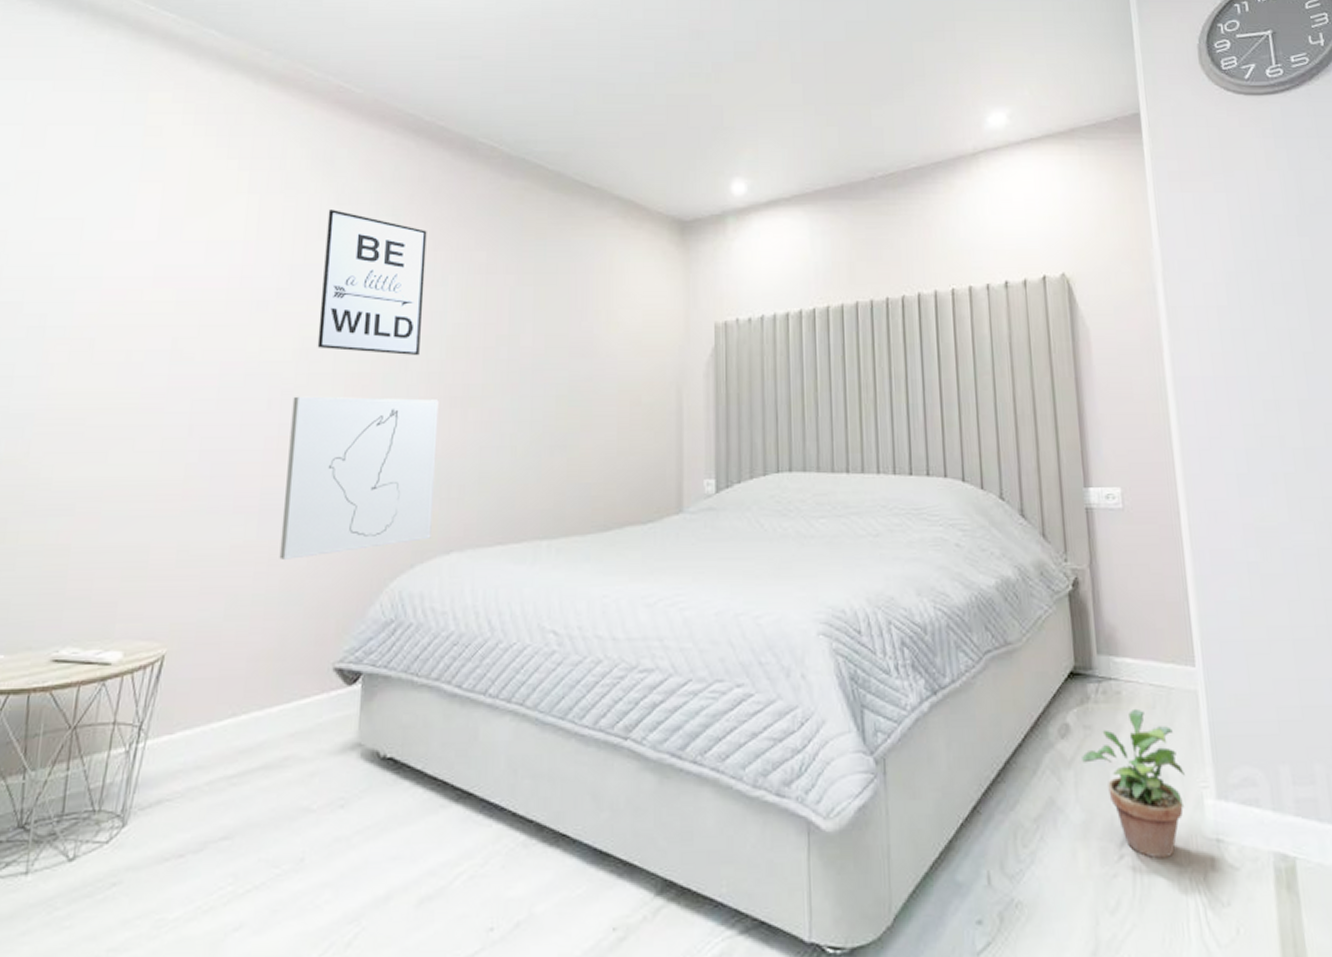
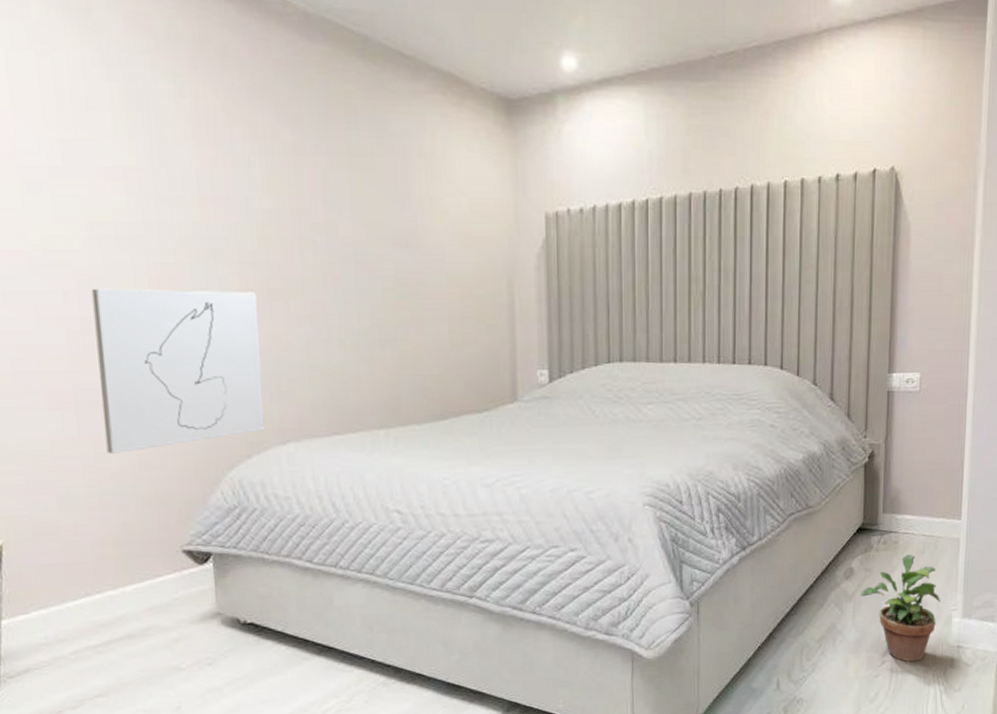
wall art: present [317,210,427,356] -> none [94,72,228,246]

